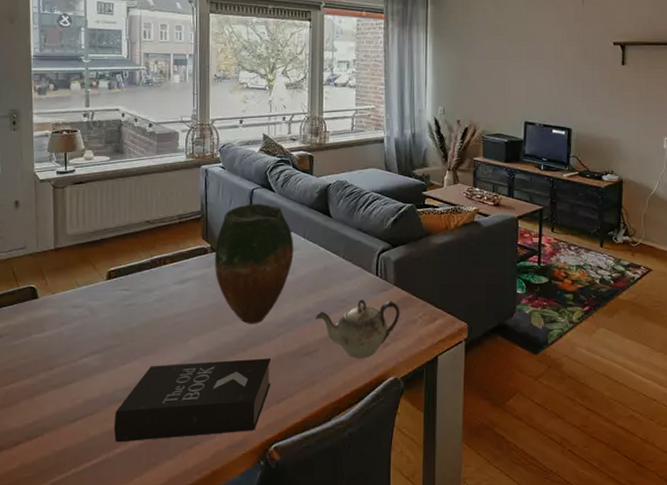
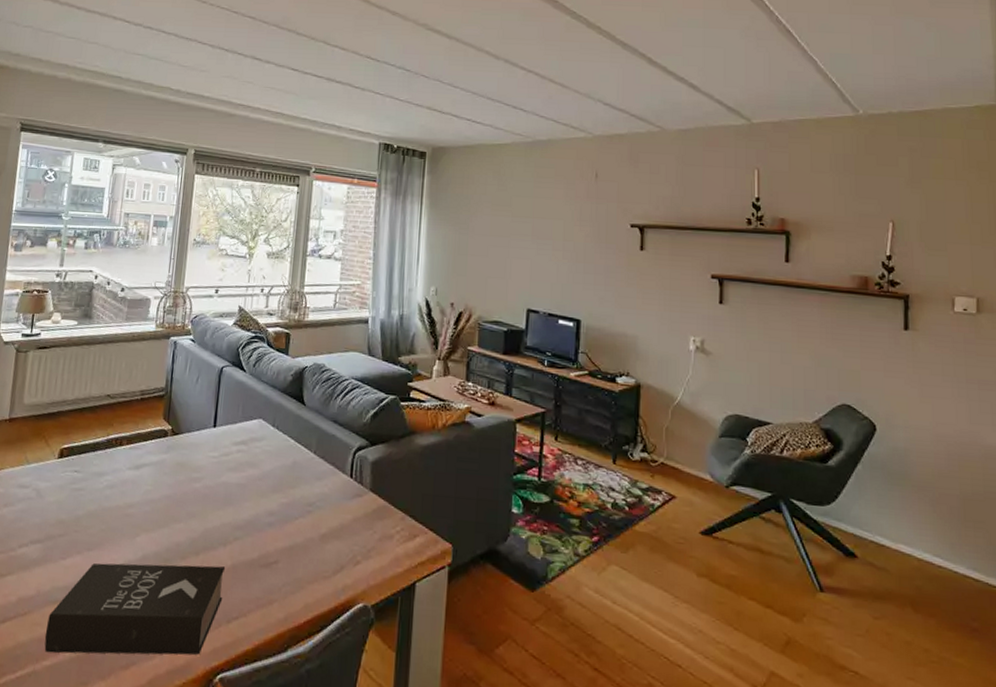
vase: present [214,203,294,324] -> none [173,382,262,524]
teapot: present [315,298,400,358] -> none [278,503,375,576]

